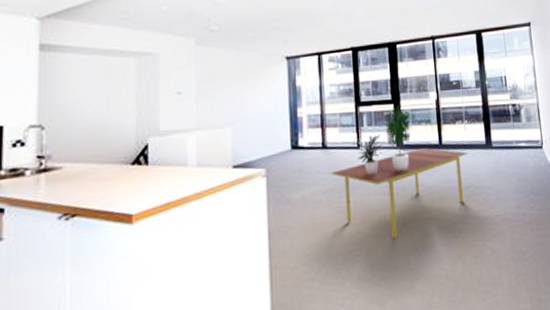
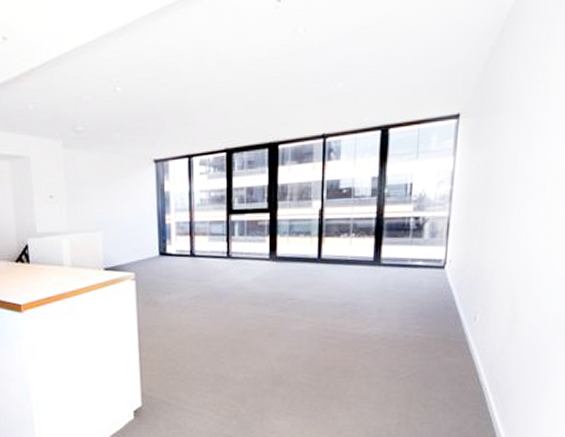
dining table: present [331,147,467,238] -> none [198,260,350,346]
potted plant: present [358,106,412,175] -> none [226,215,289,285]

